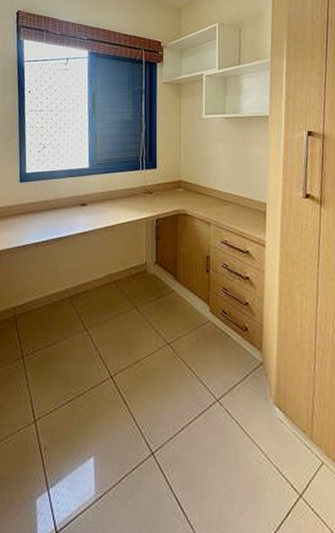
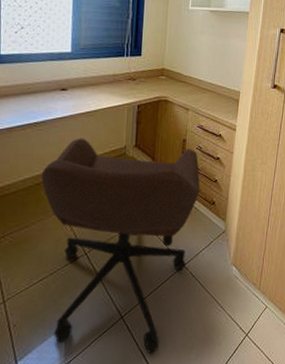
office chair: none [65,253,229,501] -> present [41,138,200,354]

